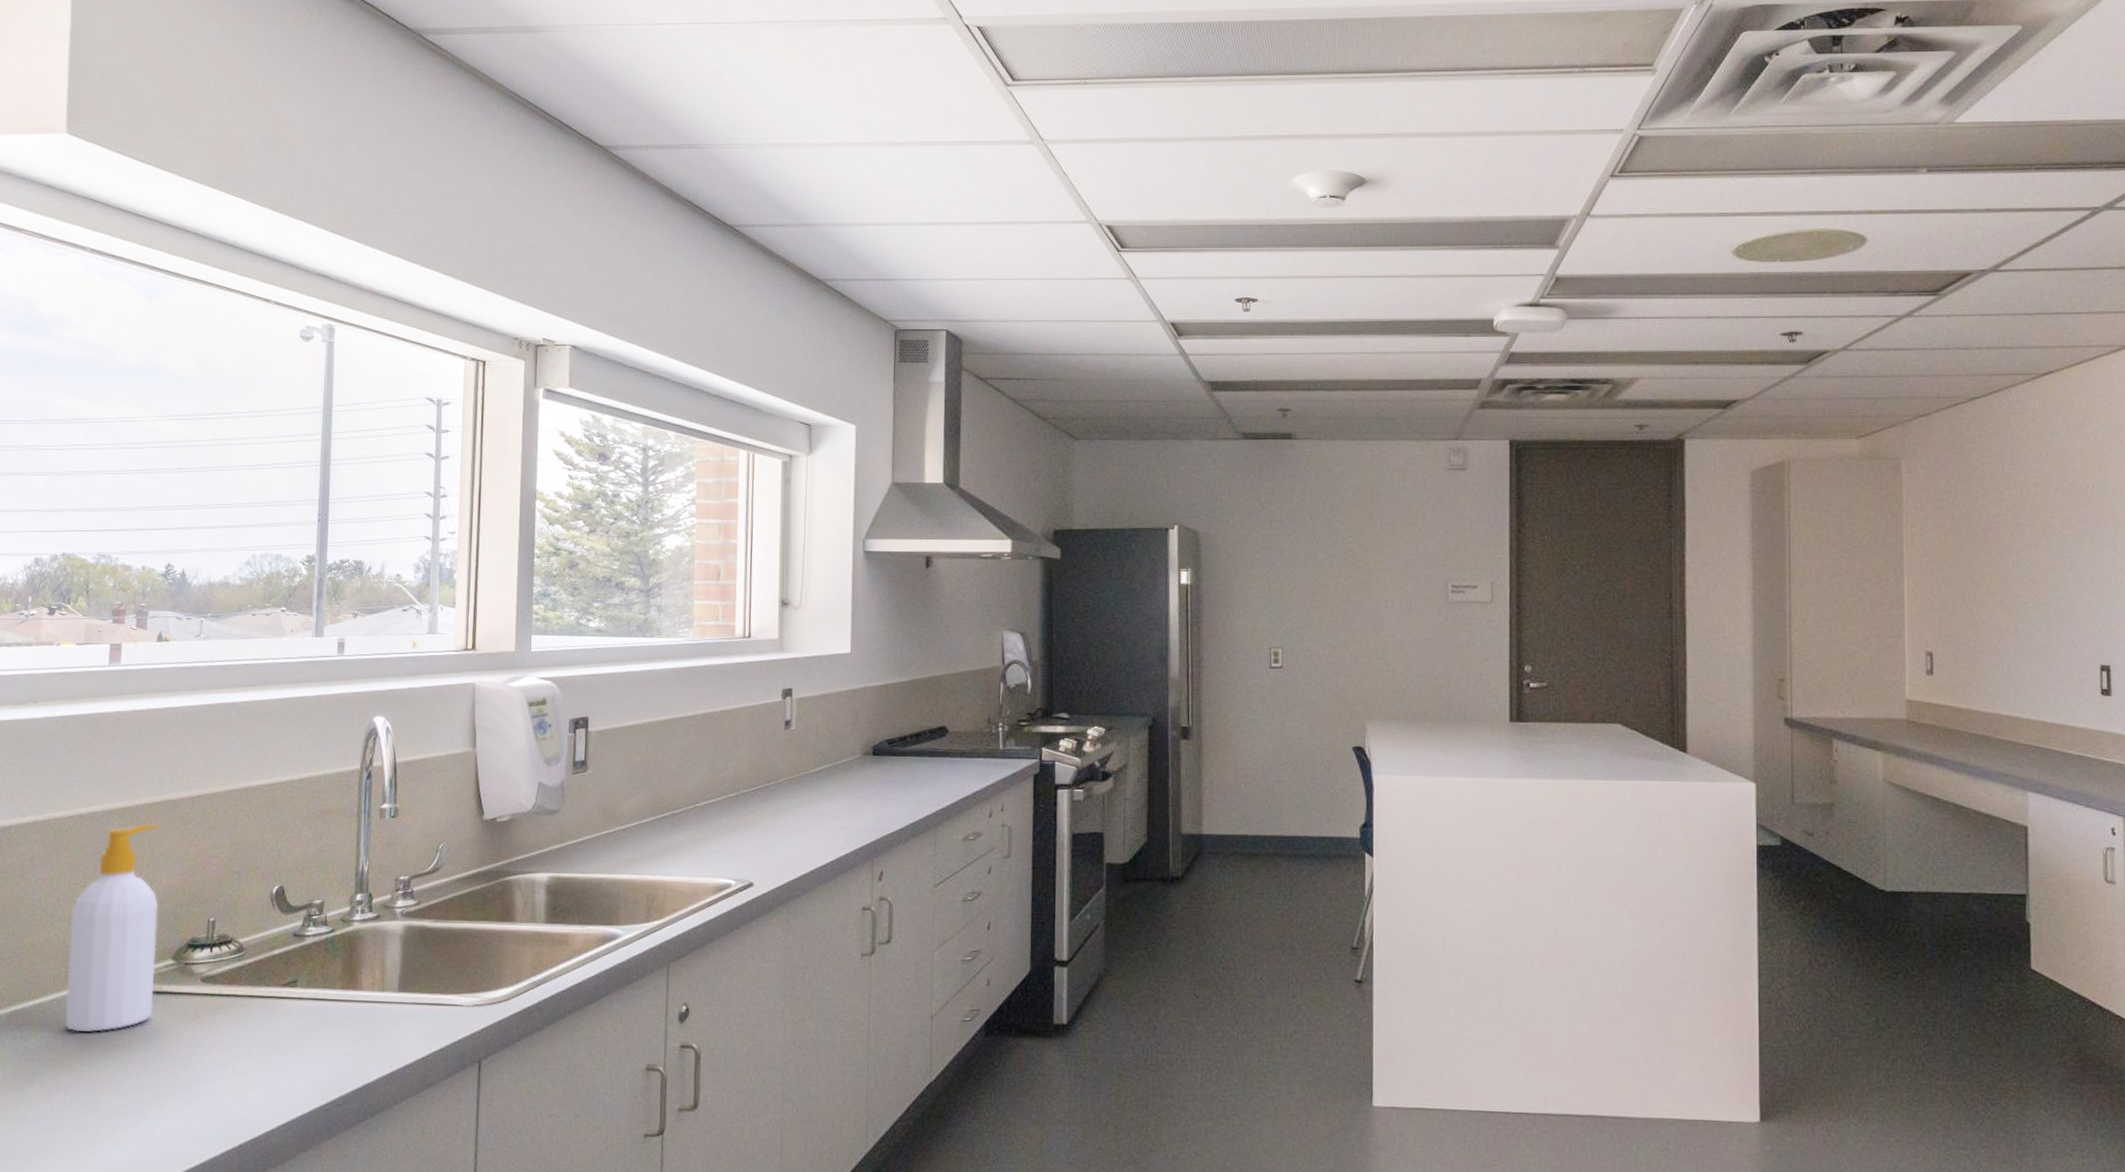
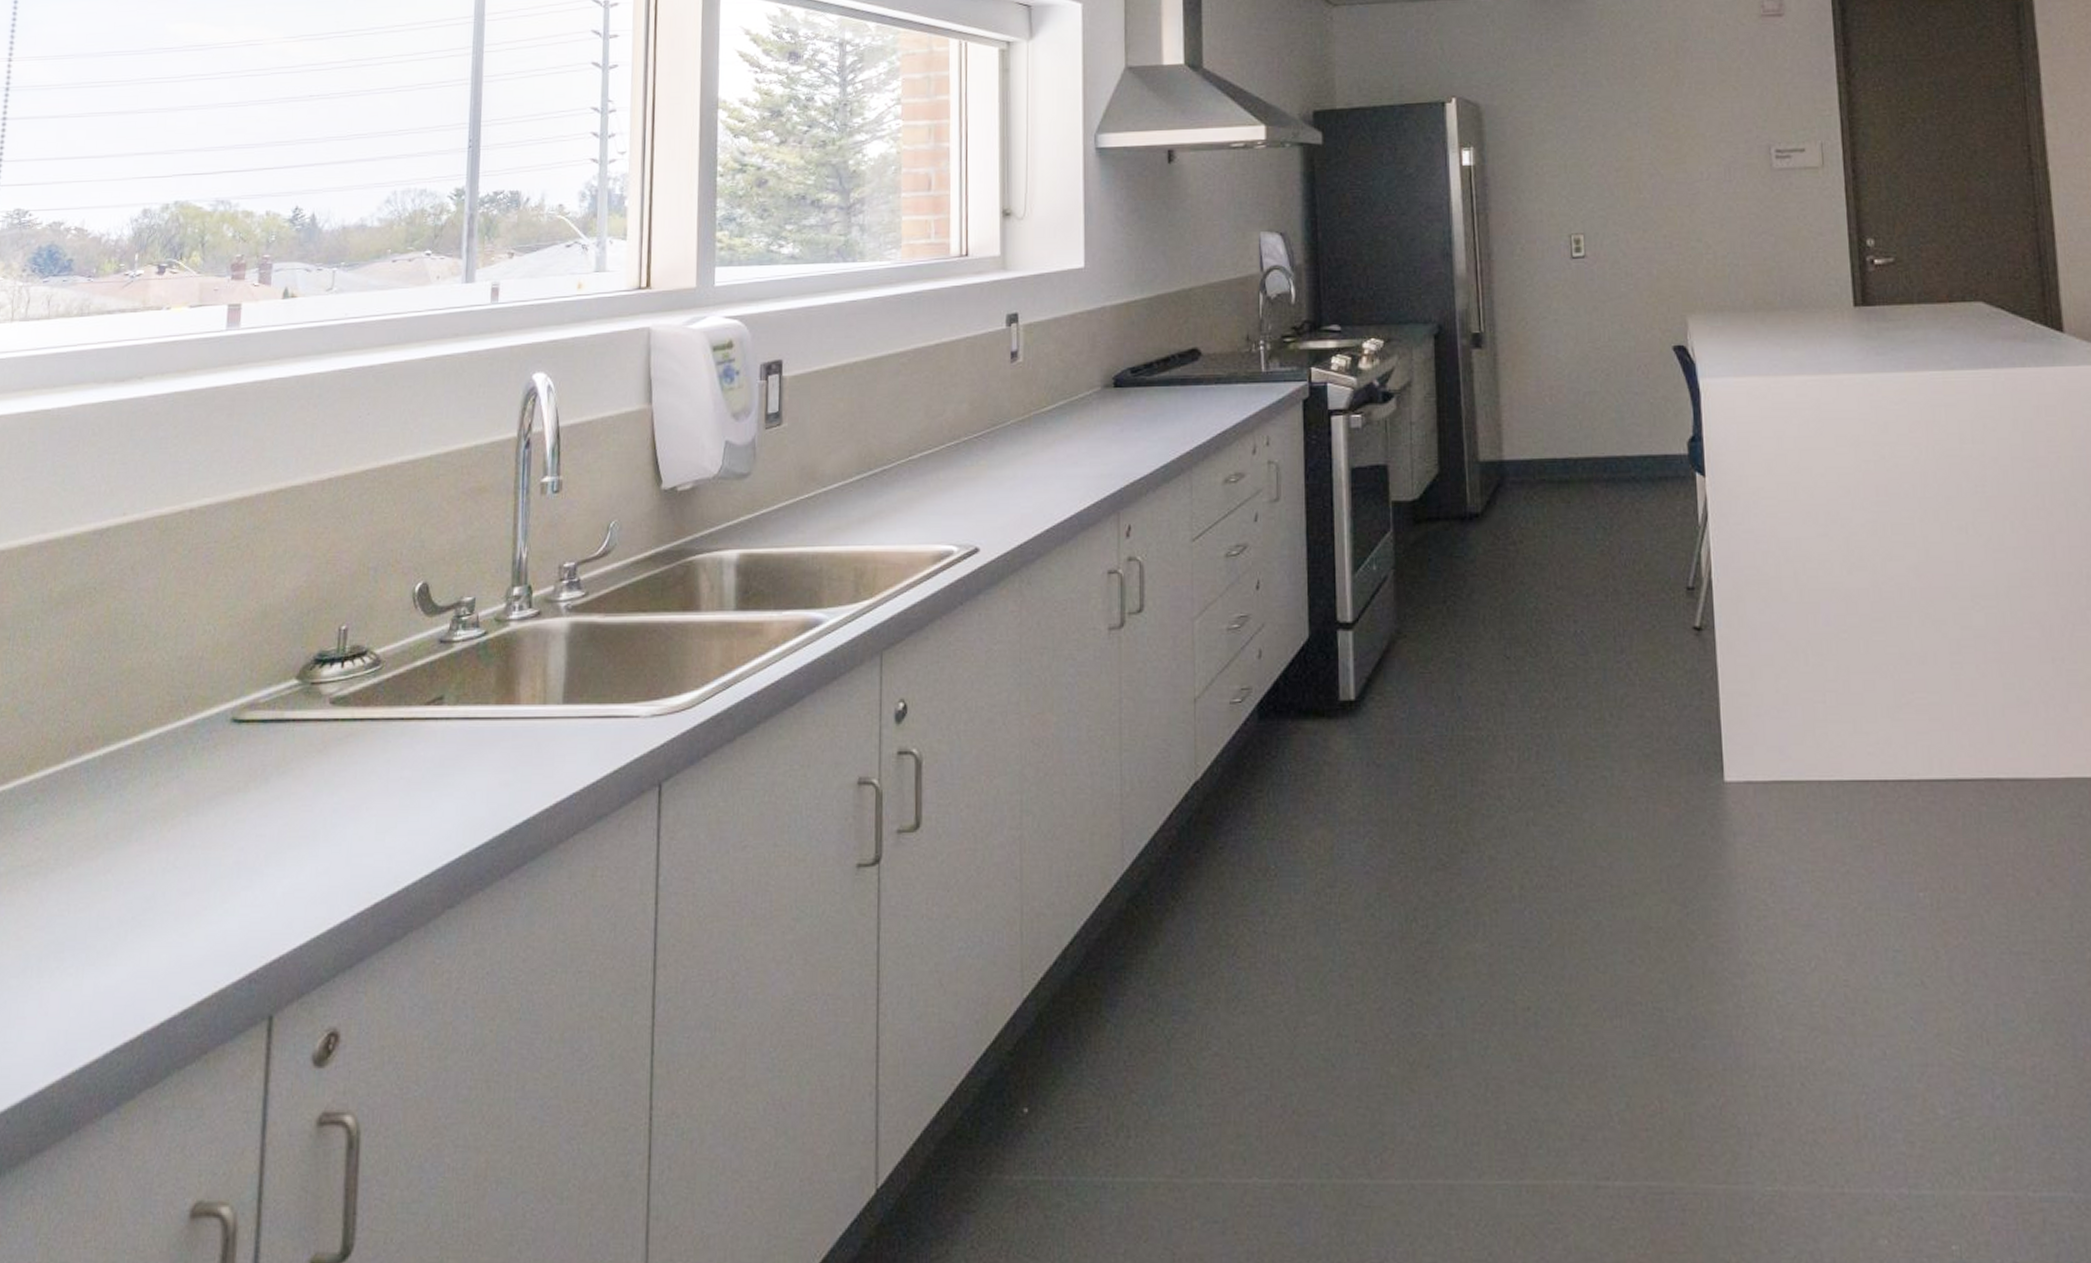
soap bottle: present [65,824,159,1032] -> none [169,516,283,775]

